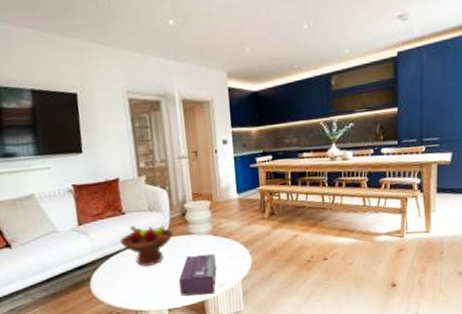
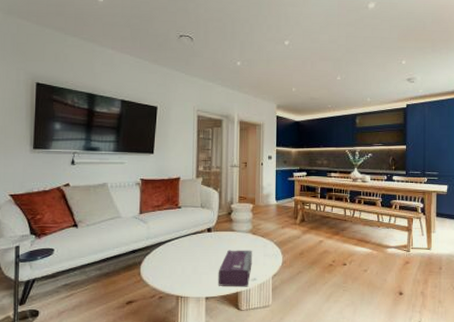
fruit bowl: present [120,226,173,267] -> none [173,219,219,257]

